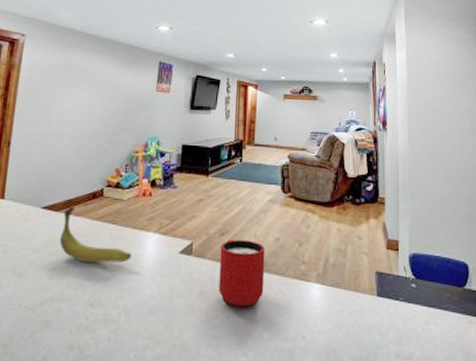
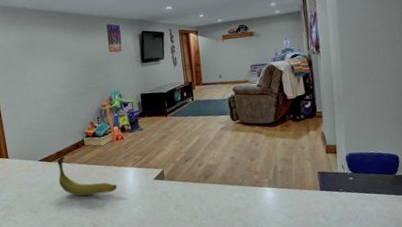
mug: present [219,239,265,310] -> none [186,162,227,215]

